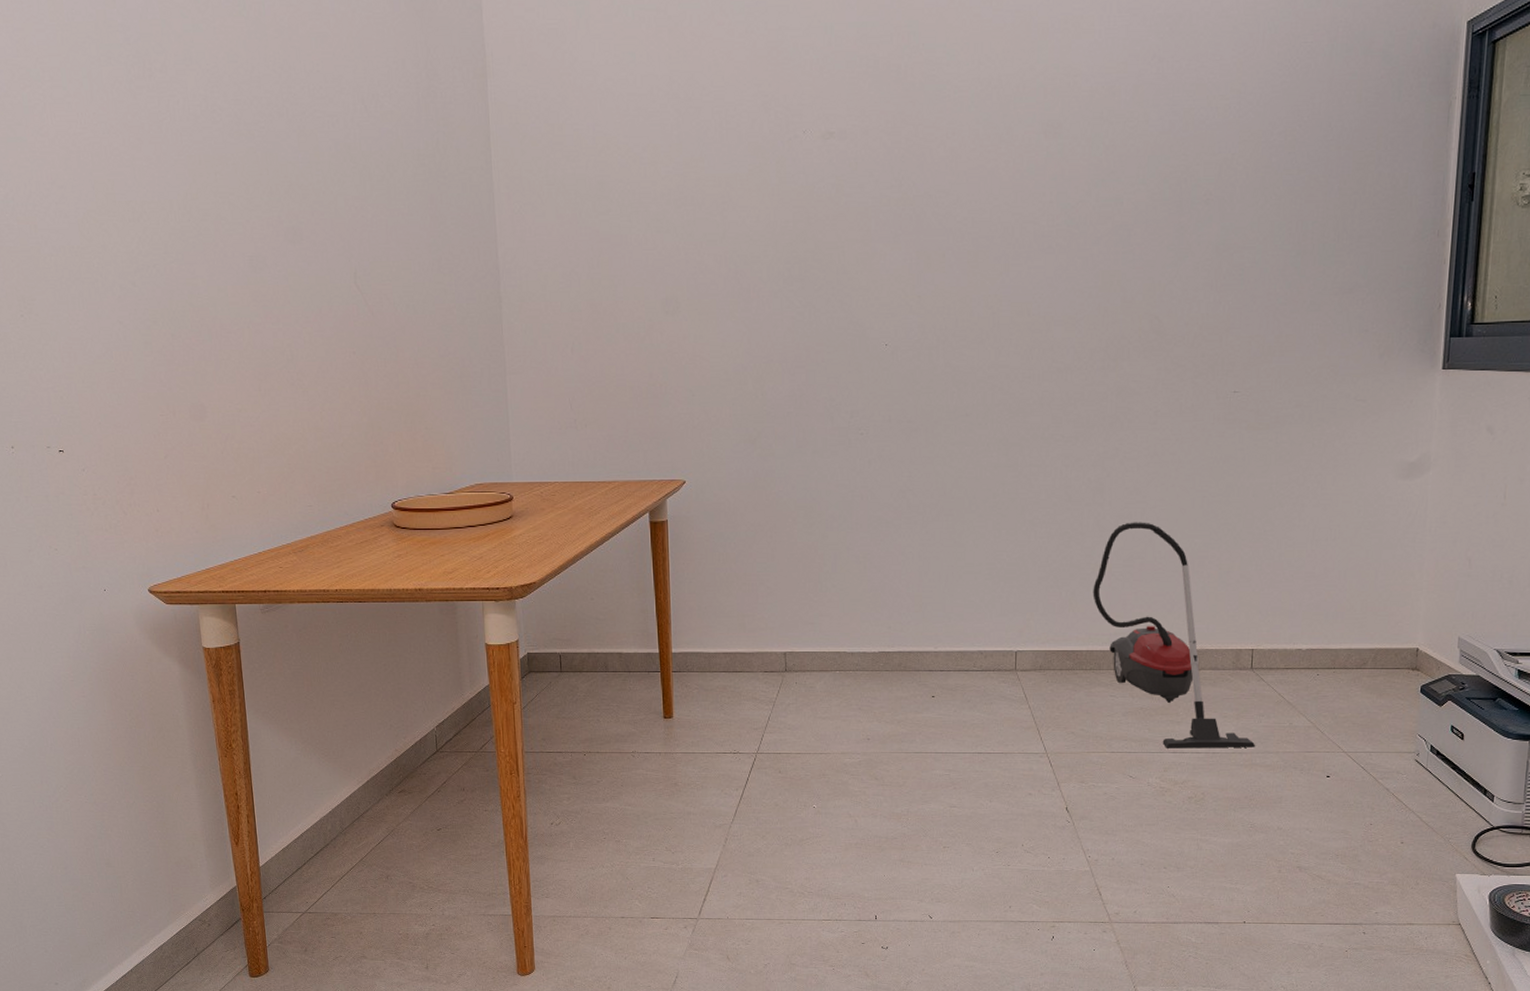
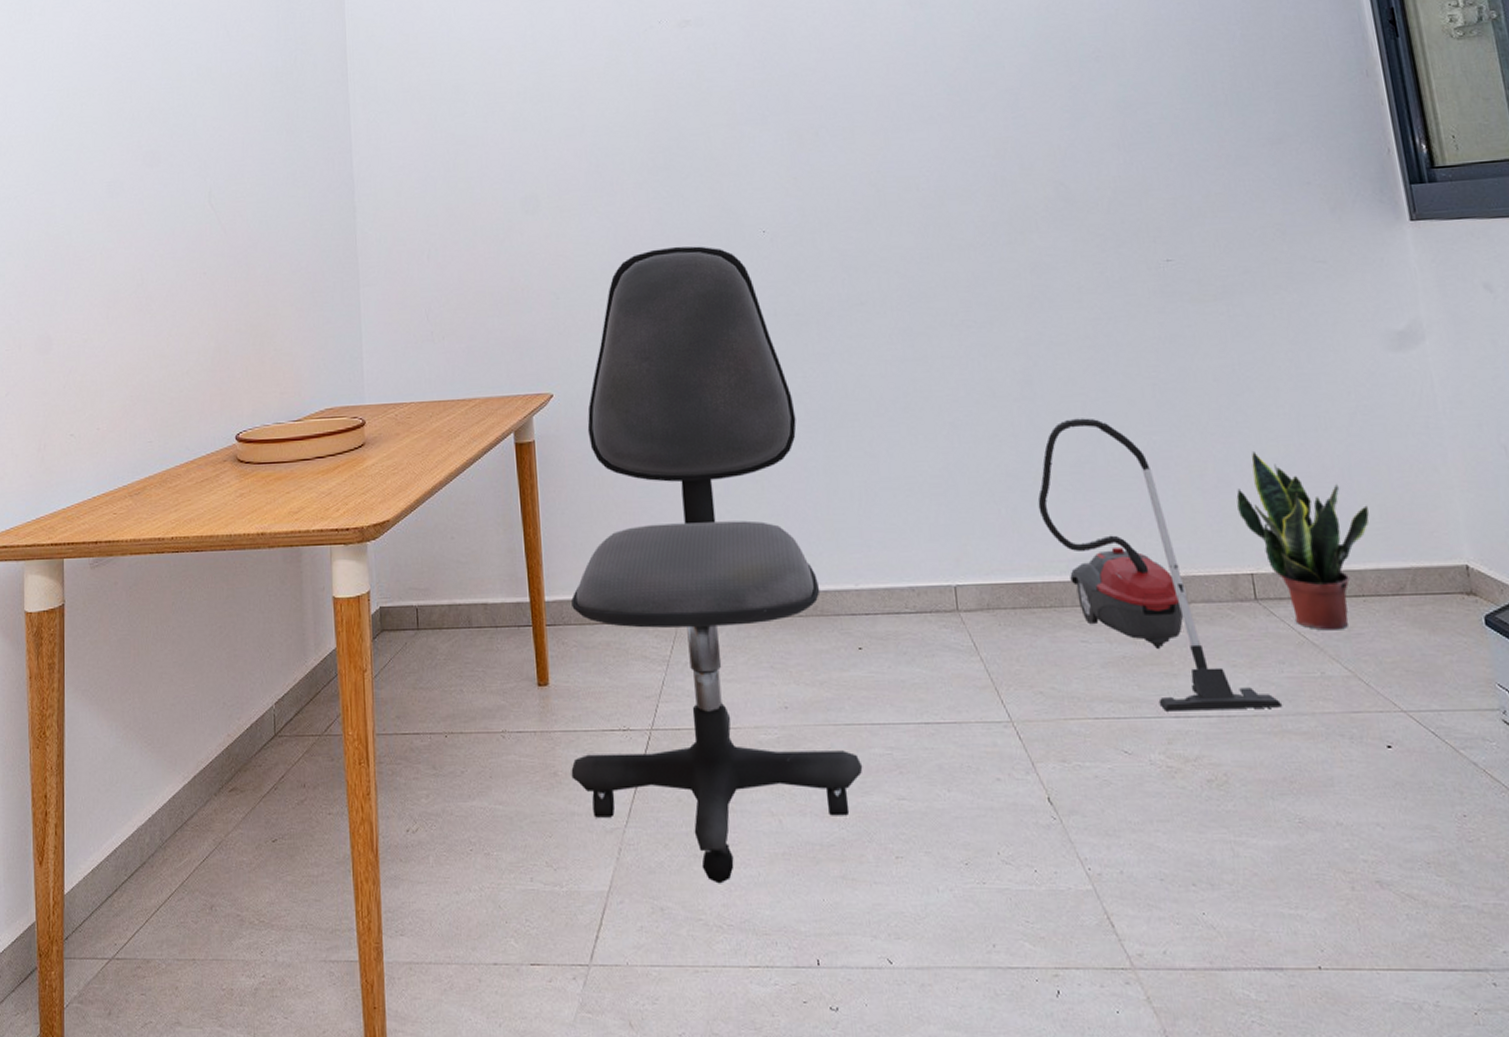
office chair: none [689,353,925,864] -> present [571,246,863,884]
potted plant: none [1251,555,1354,693] -> present [1236,452,1370,631]

